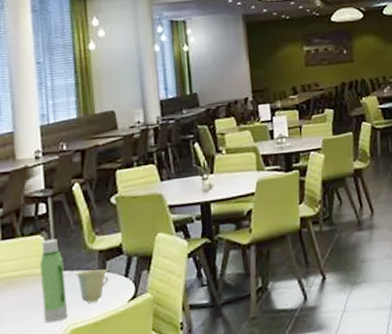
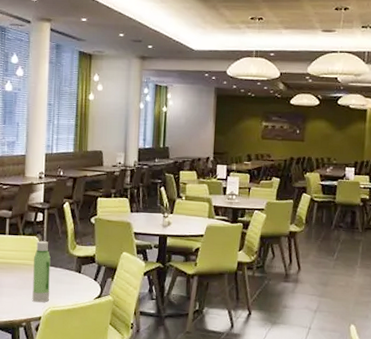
cup: present [76,269,109,304] -> none [58,269,82,294]

